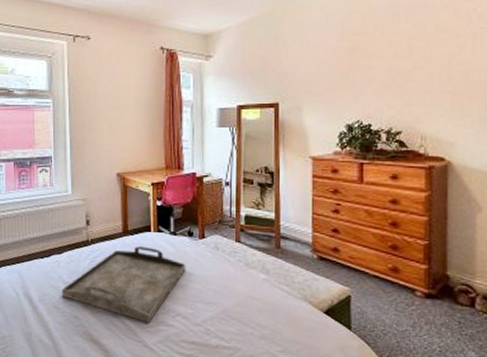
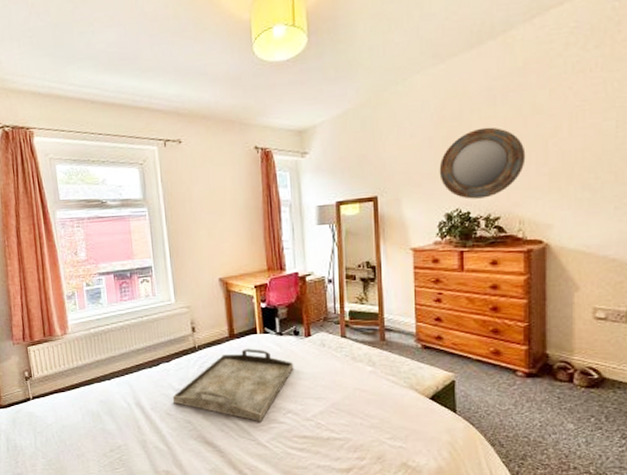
home mirror: none [341,42,429,112] -> present [439,127,526,199]

